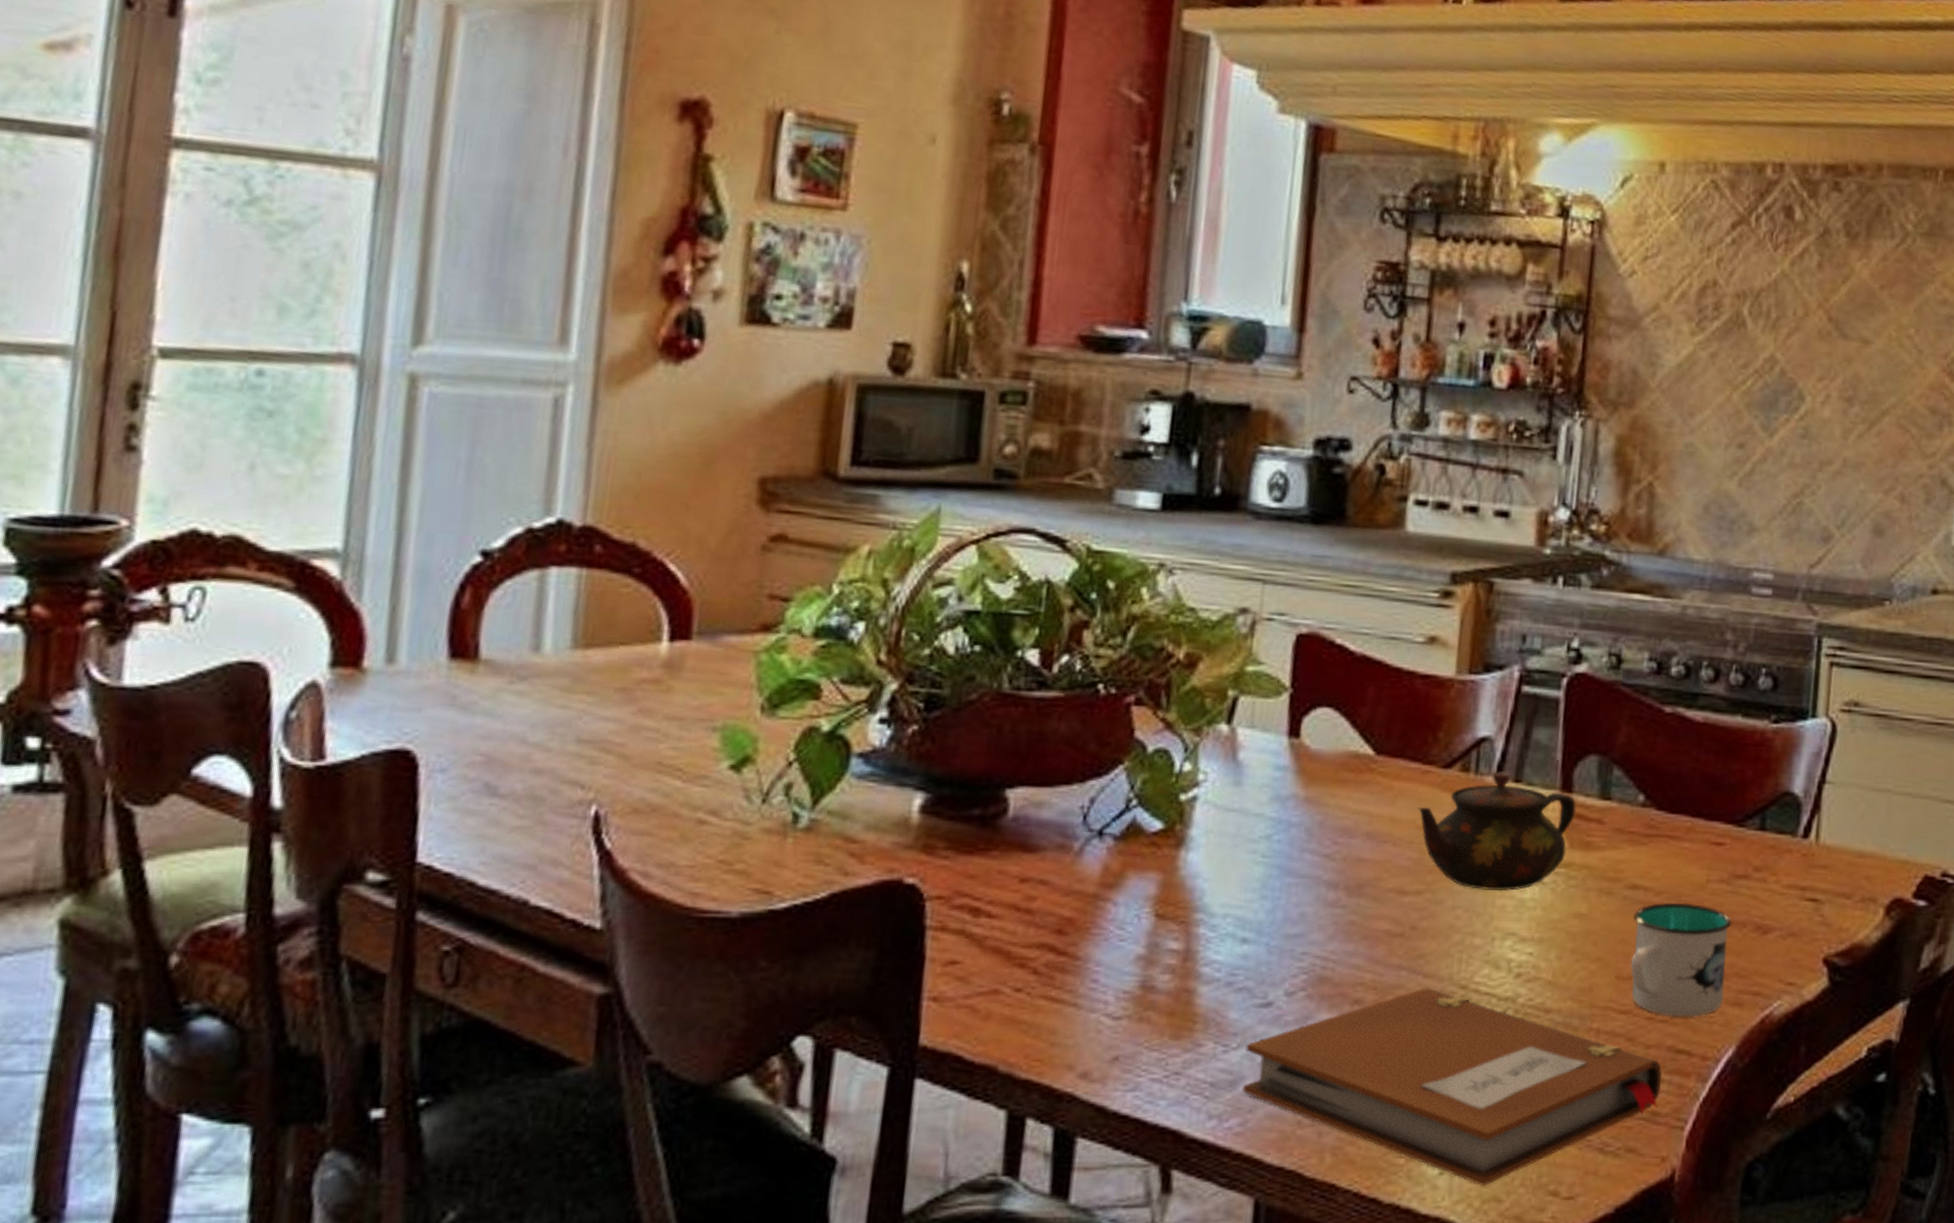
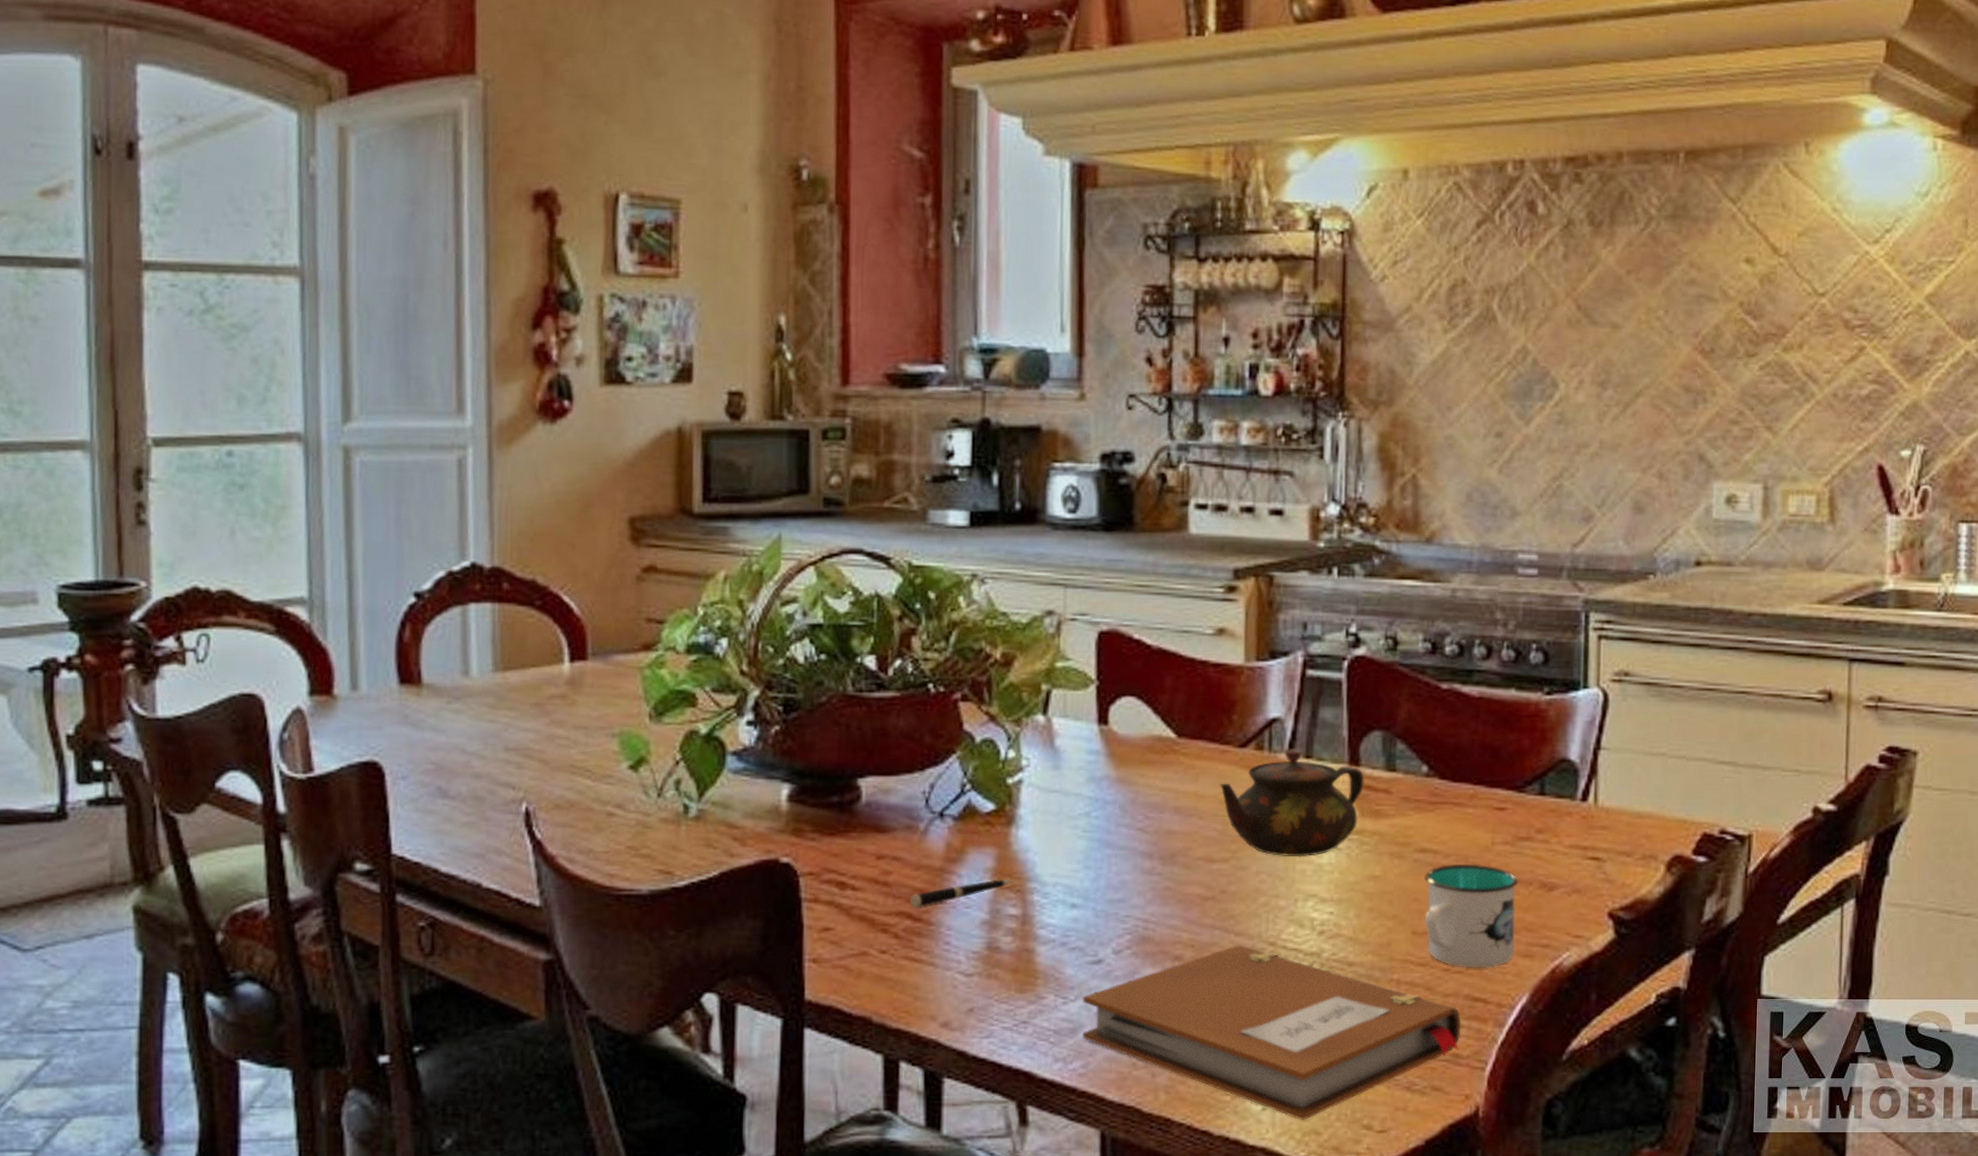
pen: none [1054,907,1180,942] -> present [910,878,1015,910]

